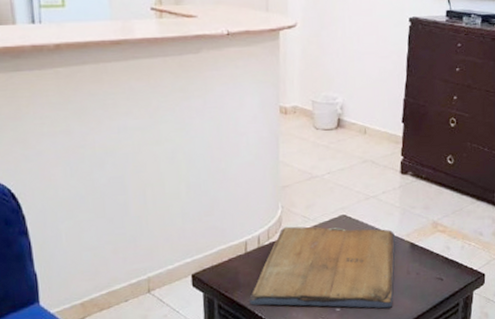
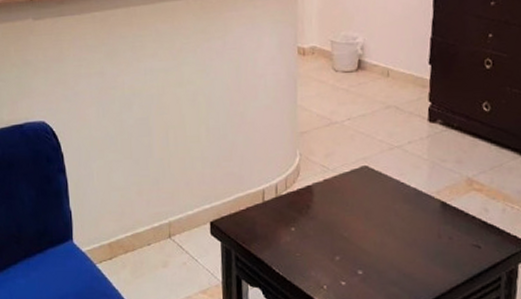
religious icon: present [249,226,396,309] -> none [267,176,424,276]

